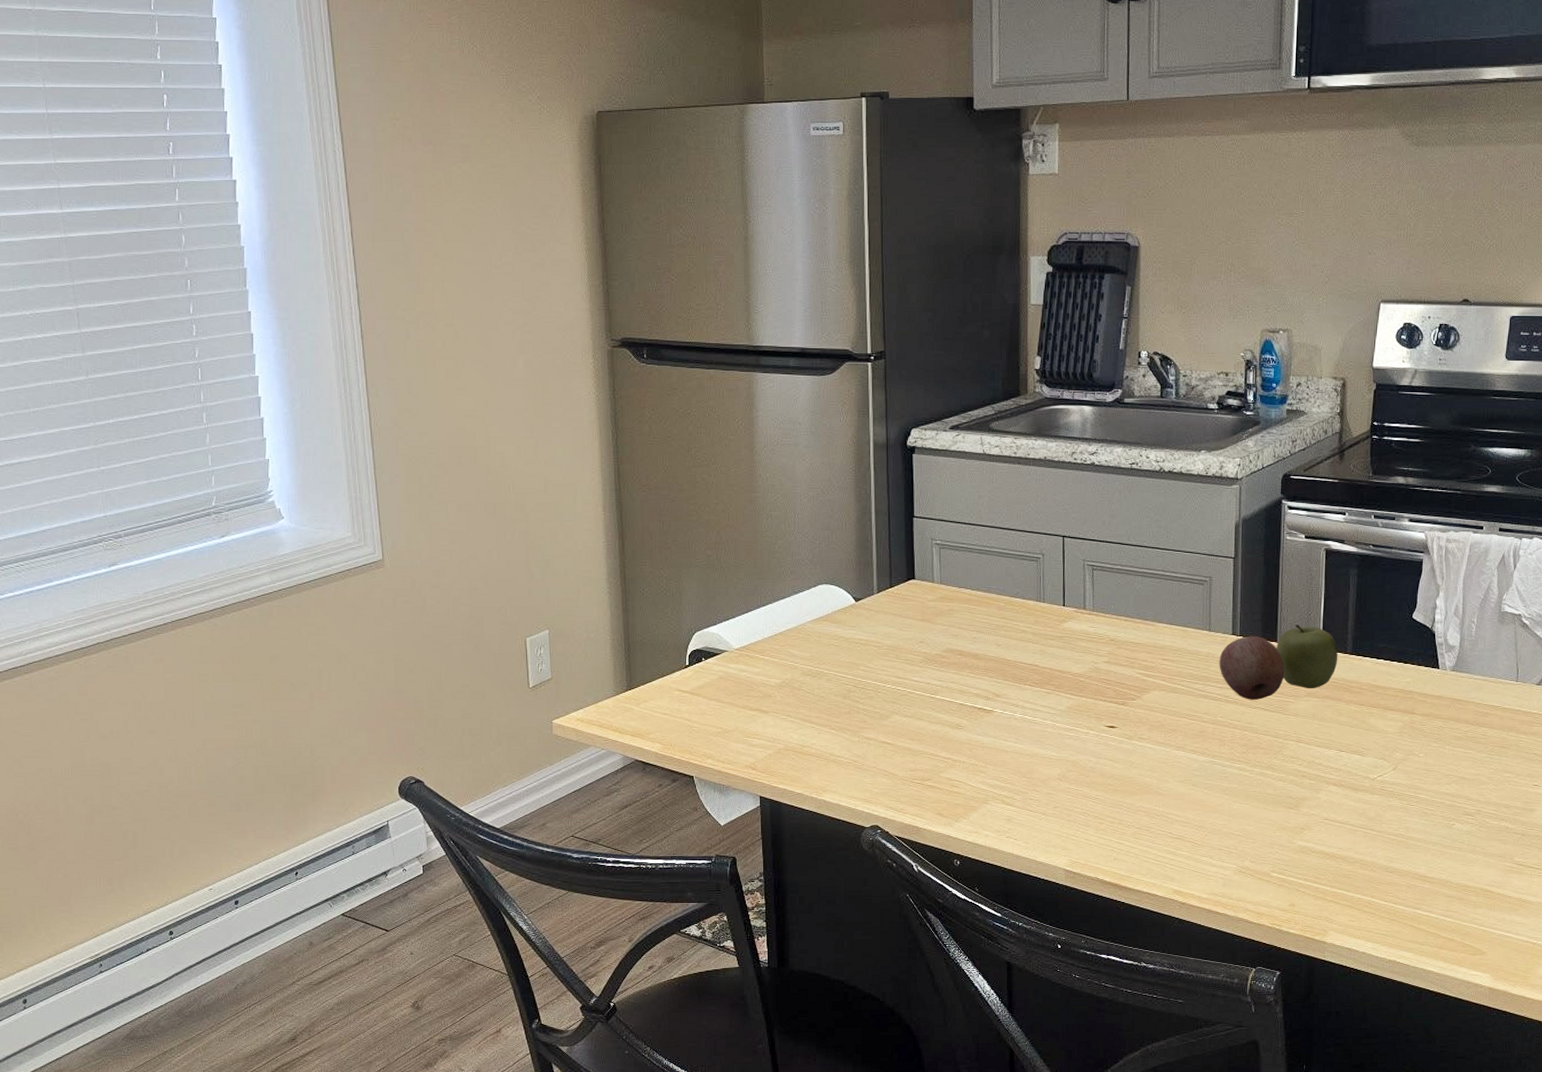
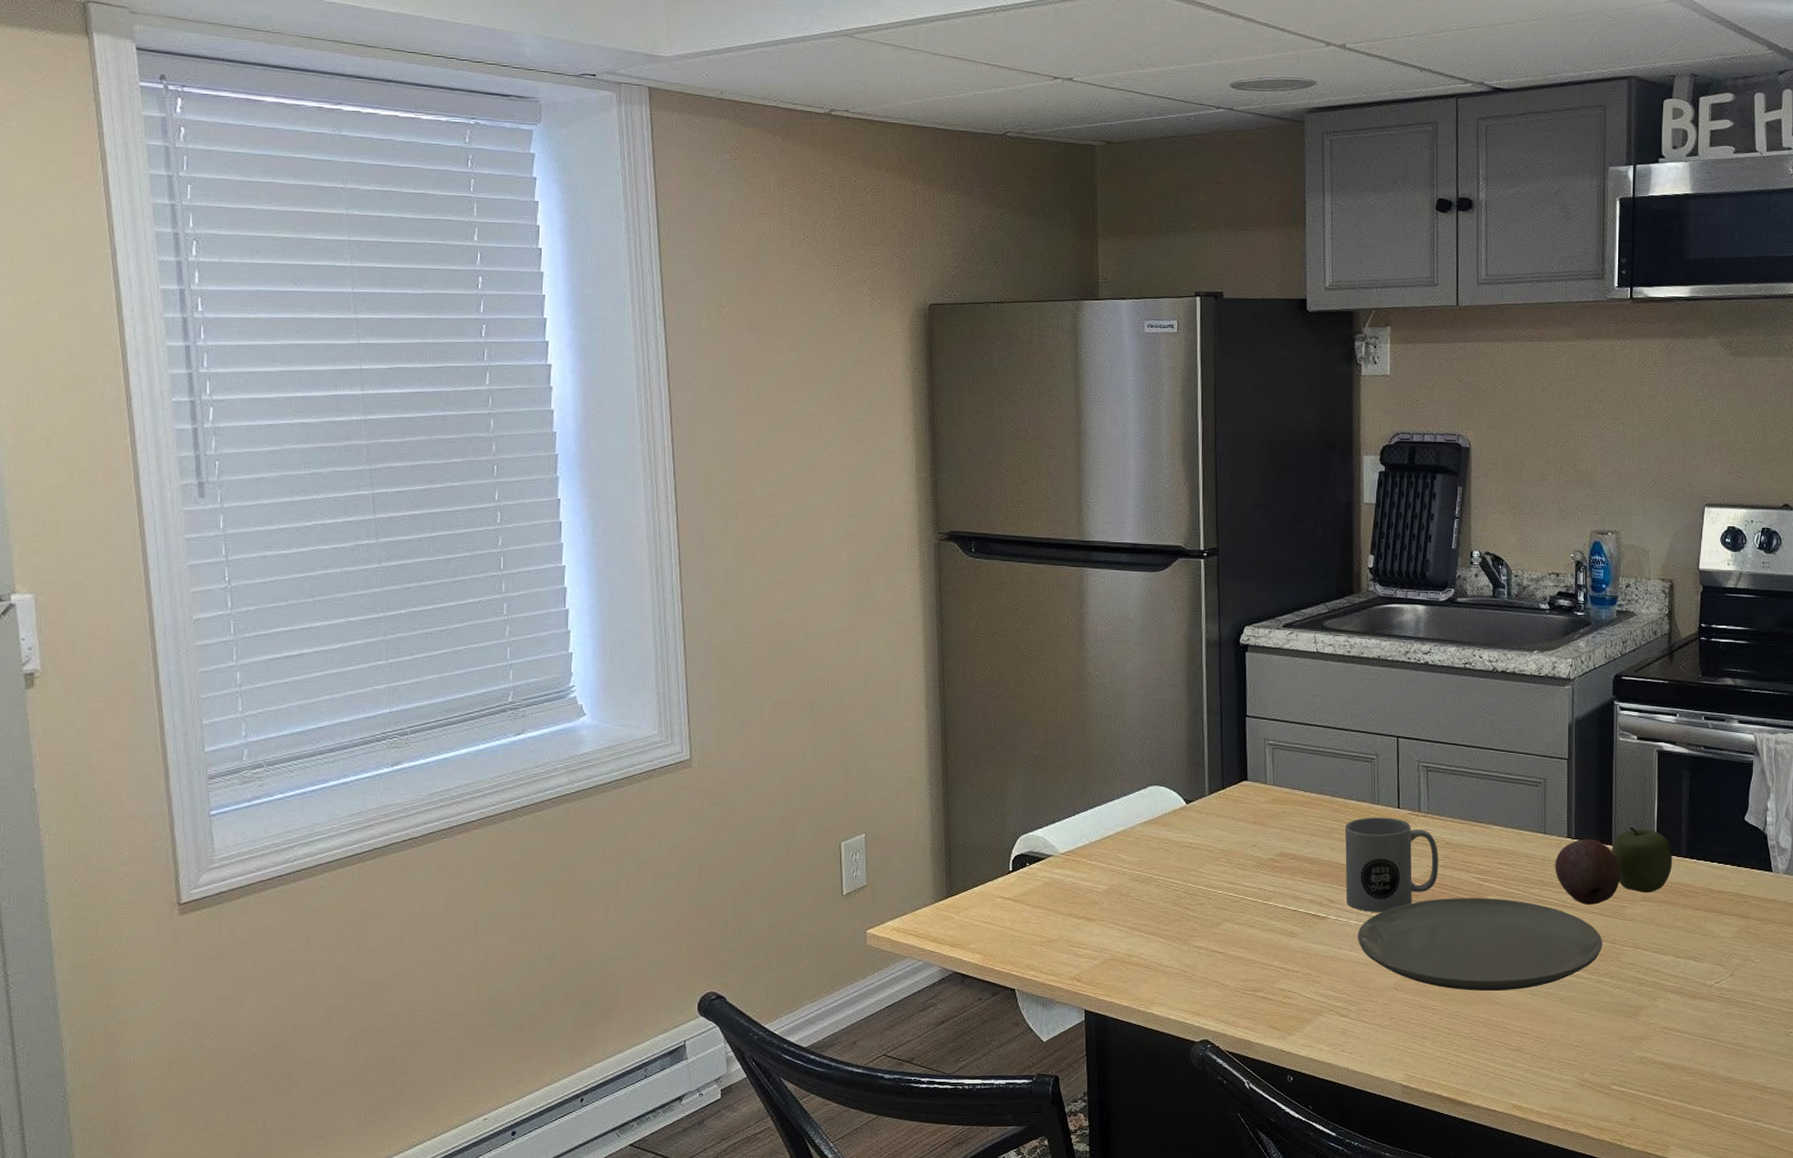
mug: none [1010,614,1103,706] -> present [1344,817,1438,912]
plate: none [1022,693,1265,782] -> present [1357,898,1602,991]

